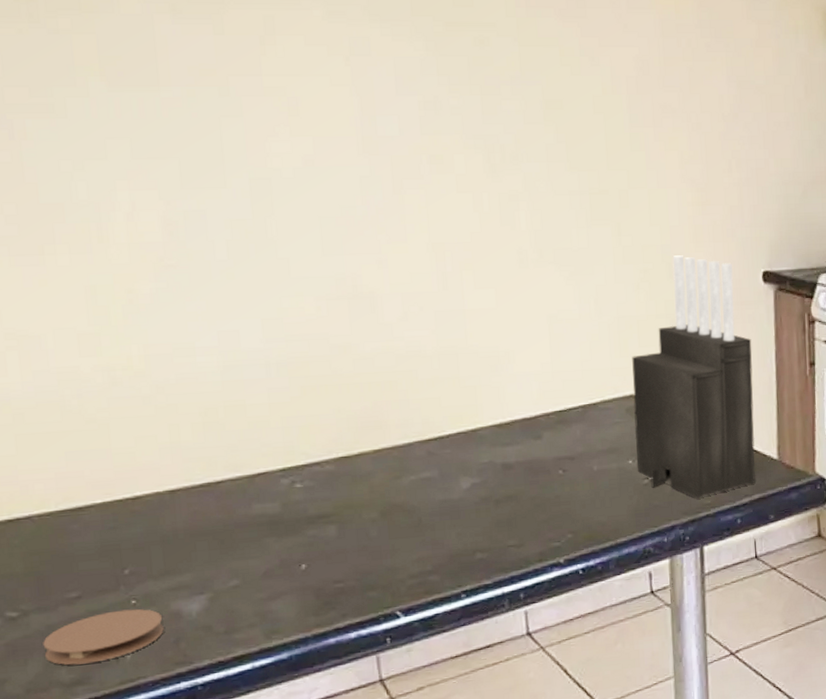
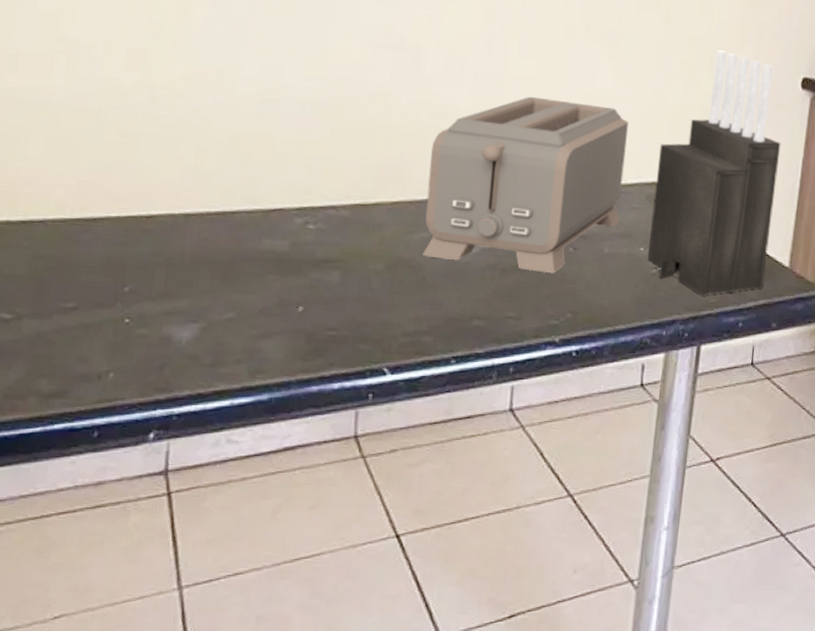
coaster: present [43,608,164,665] -> none [28,327,153,377]
toaster: none [404,327,604,499] -> present [422,96,629,274]

